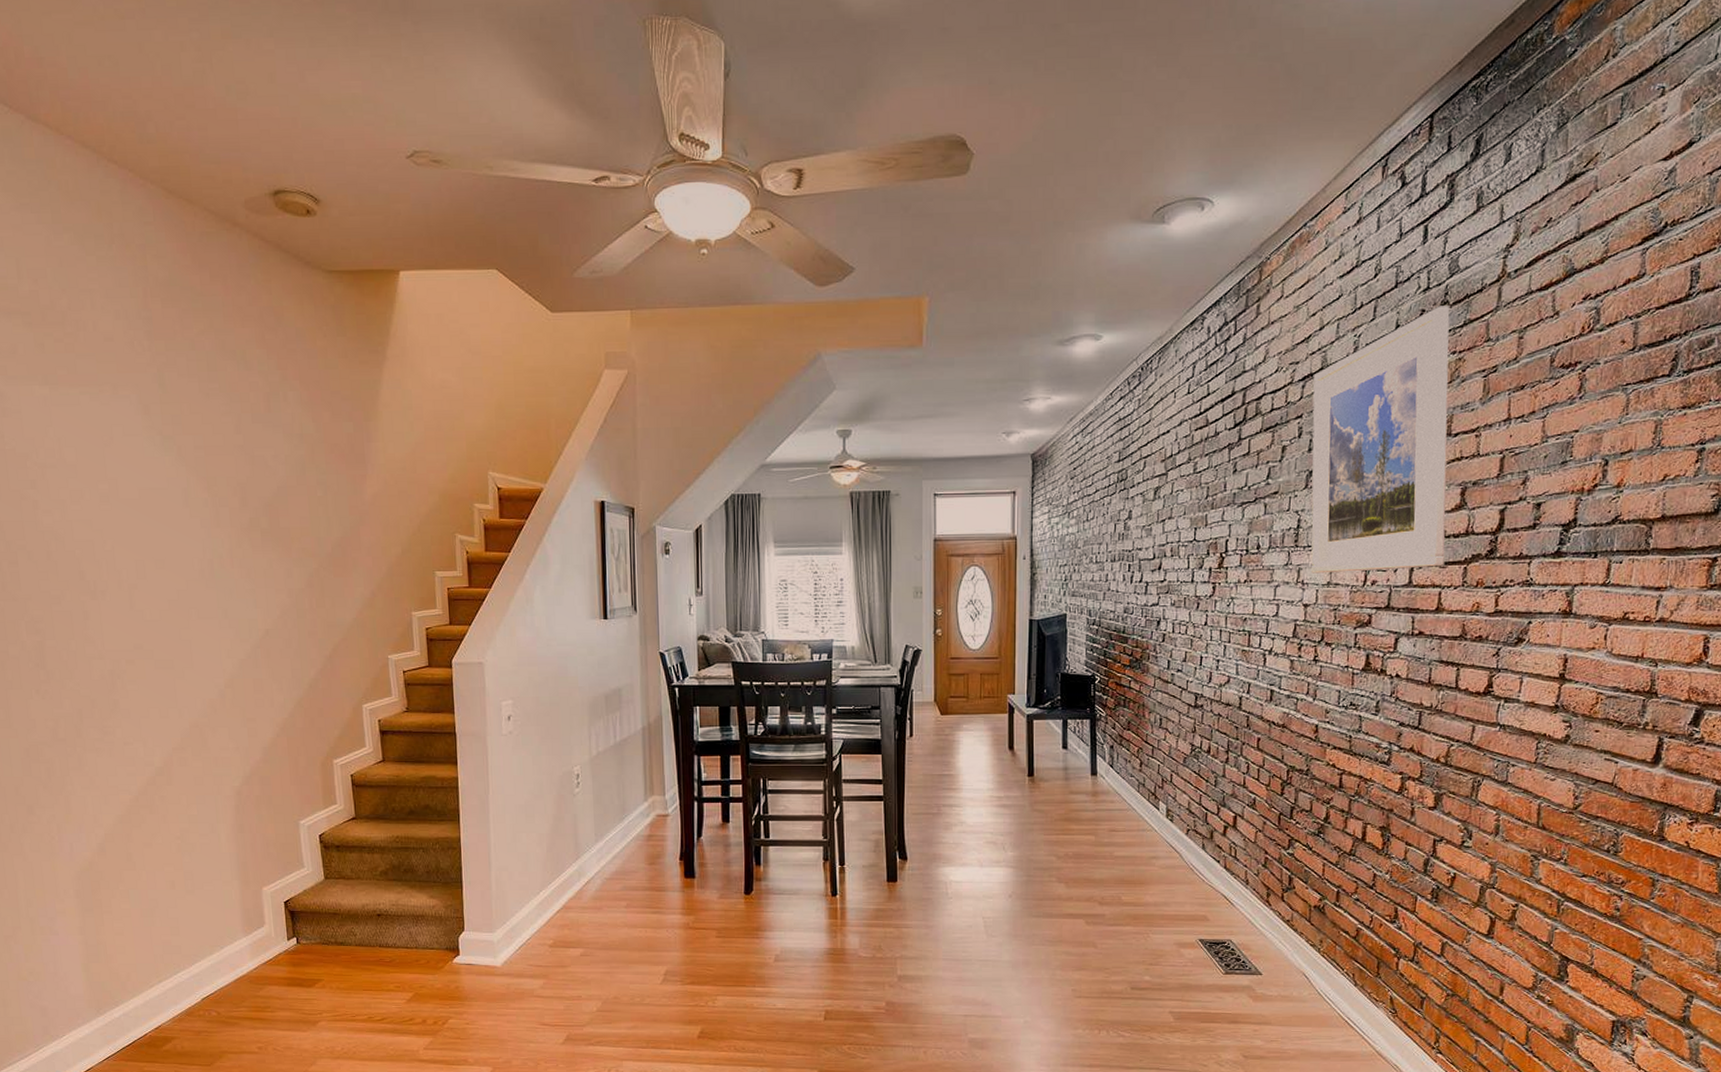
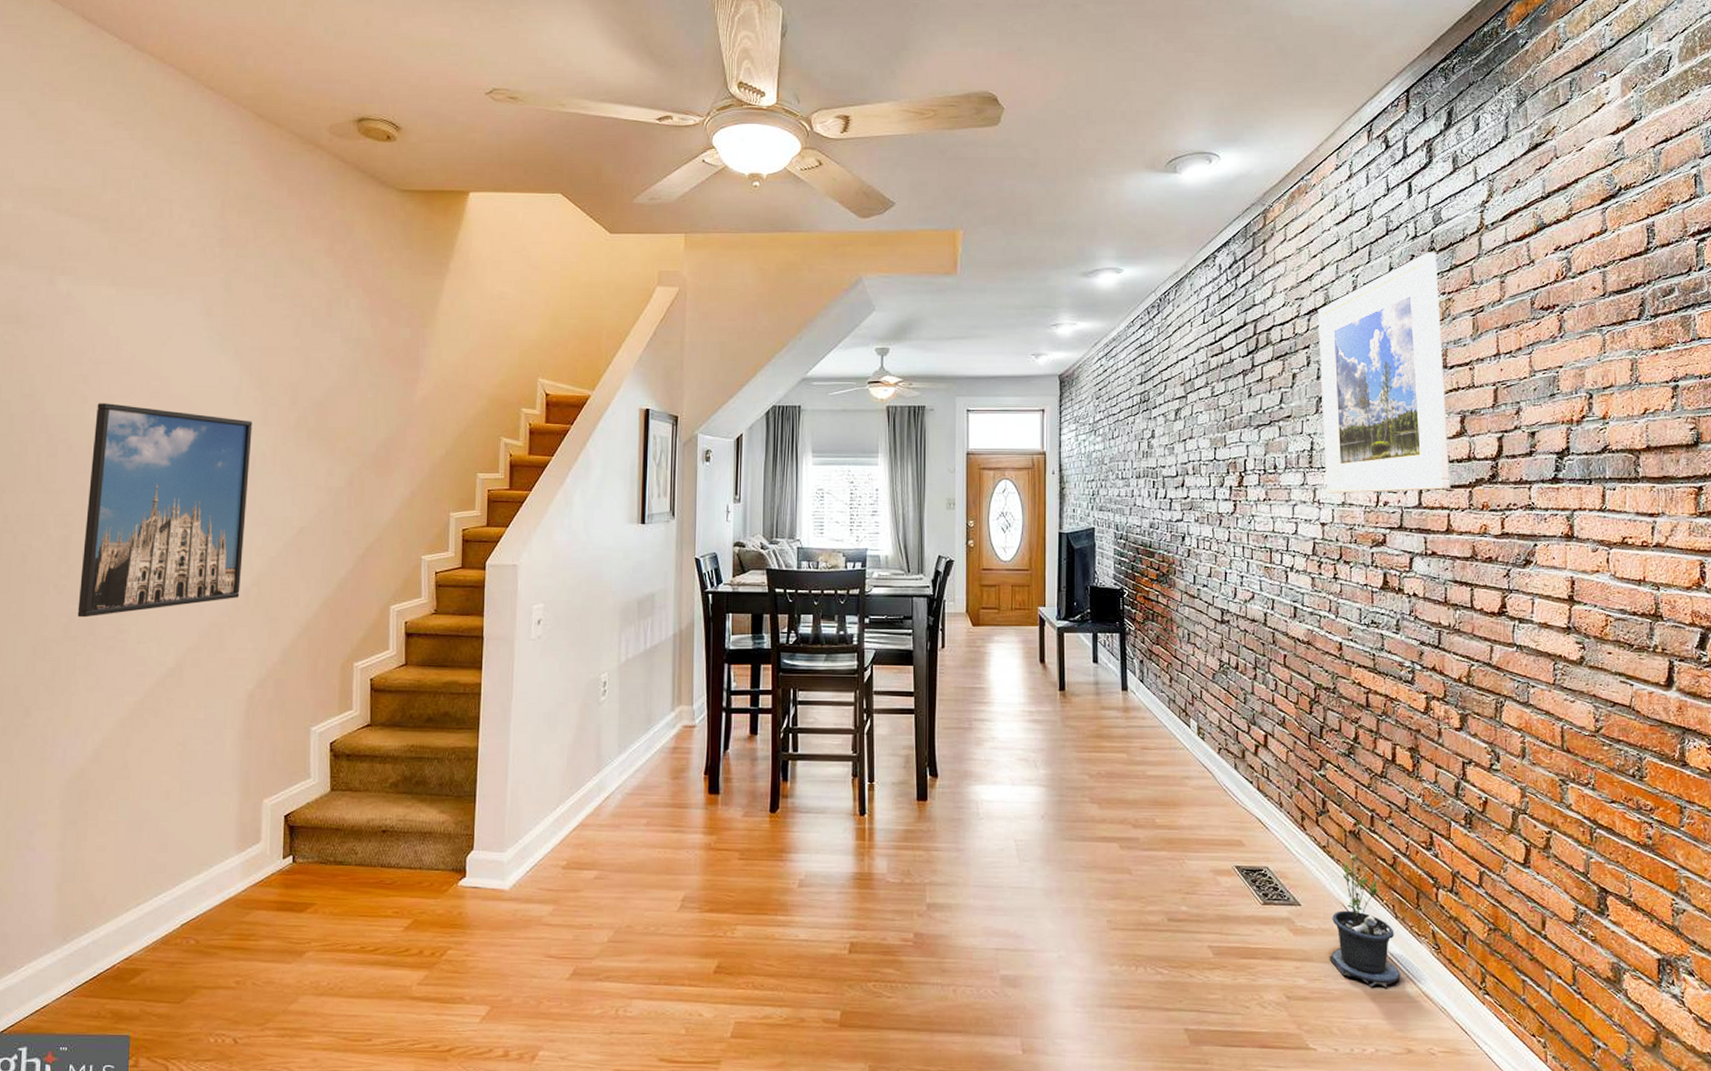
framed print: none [49,508,216,721] -> present [77,403,253,618]
potted plant: none [1287,926,1356,1048] -> present [1329,853,1400,988]

